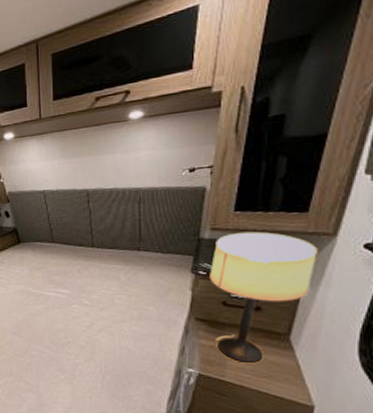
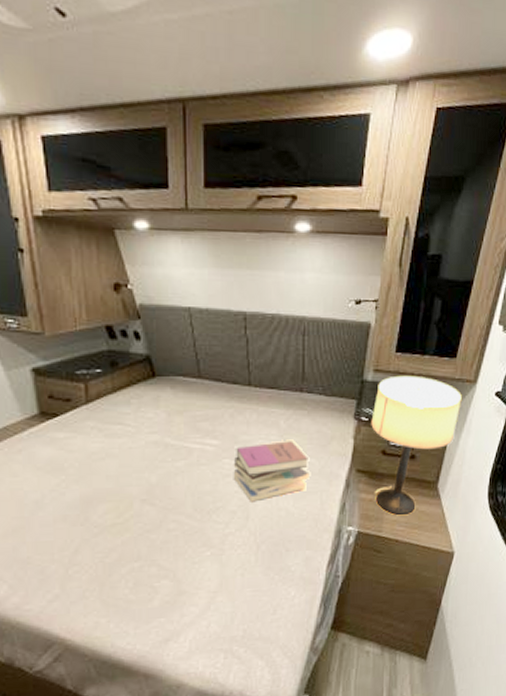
books: none [80,291,149,340] -> present [233,441,310,502]

